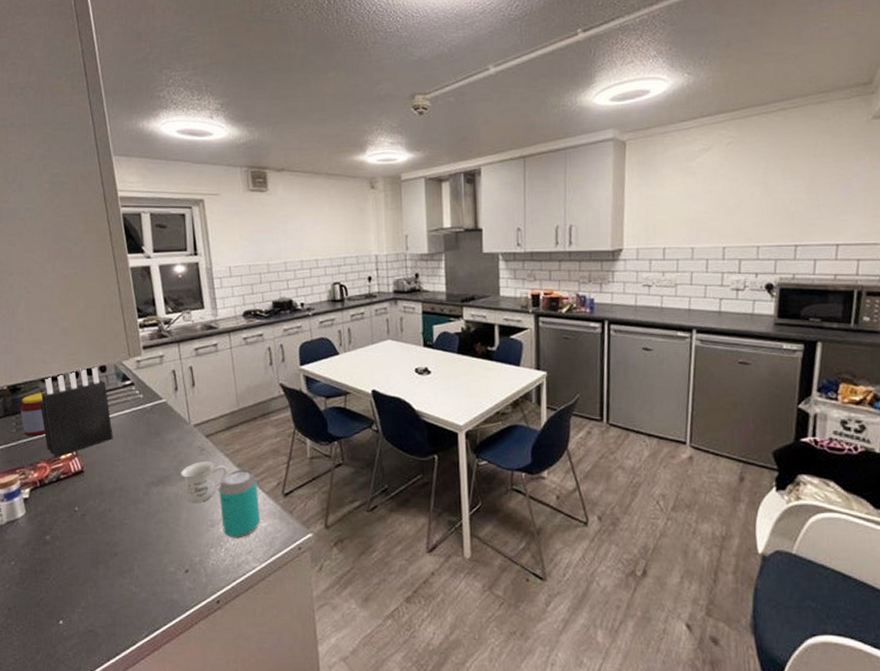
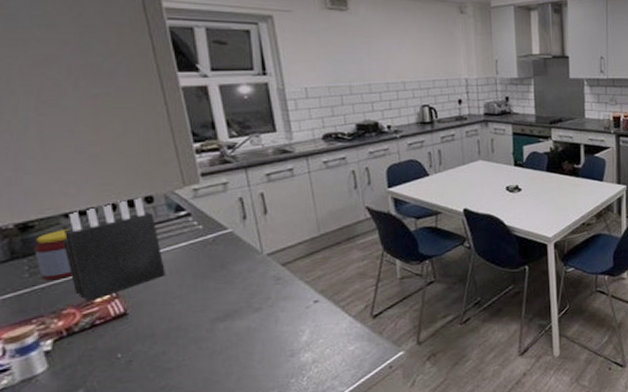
mug: present [181,461,228,504] -> none [253,290,309,336]
beverage can: present [219,469,260,539] -> none [299,294,347,366]

